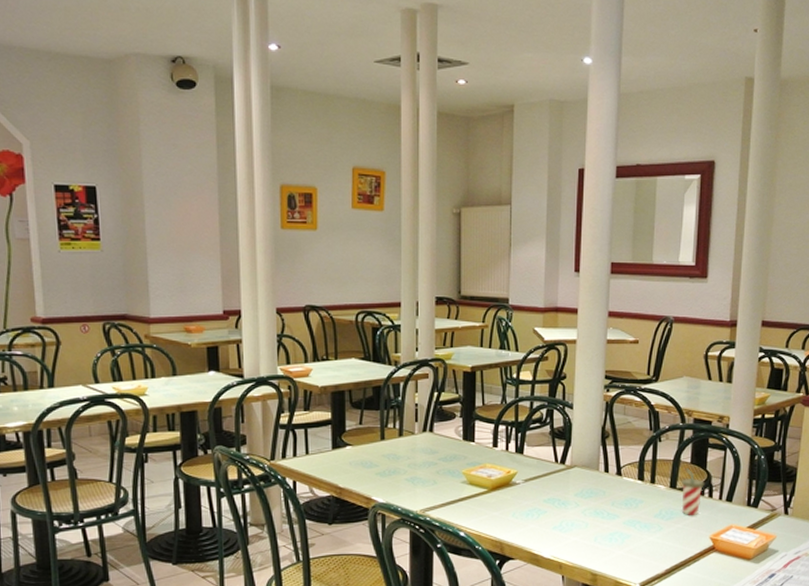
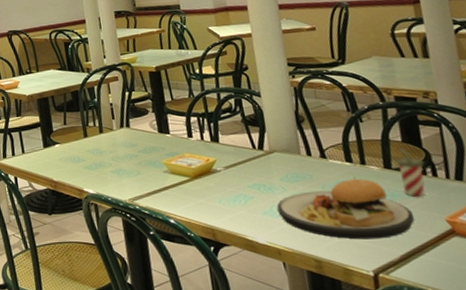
plate: none [567,495,684,555] -> present [277,177,414,240]

